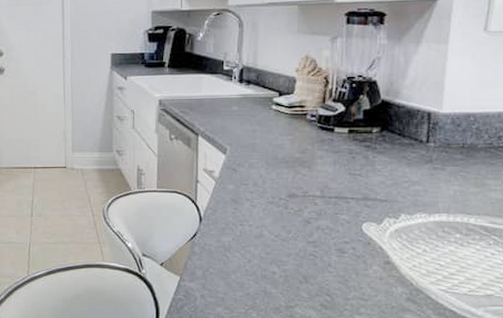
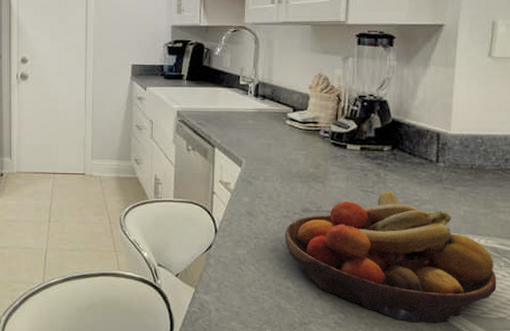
fruit bowl: none [270,172,486,302] -> present [284,190,497,323]

